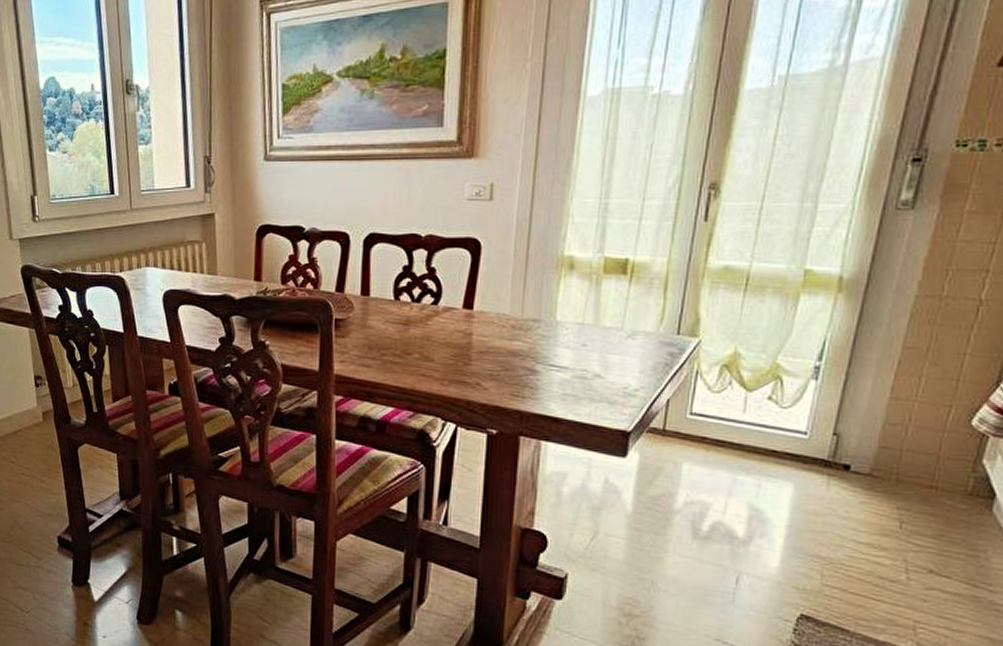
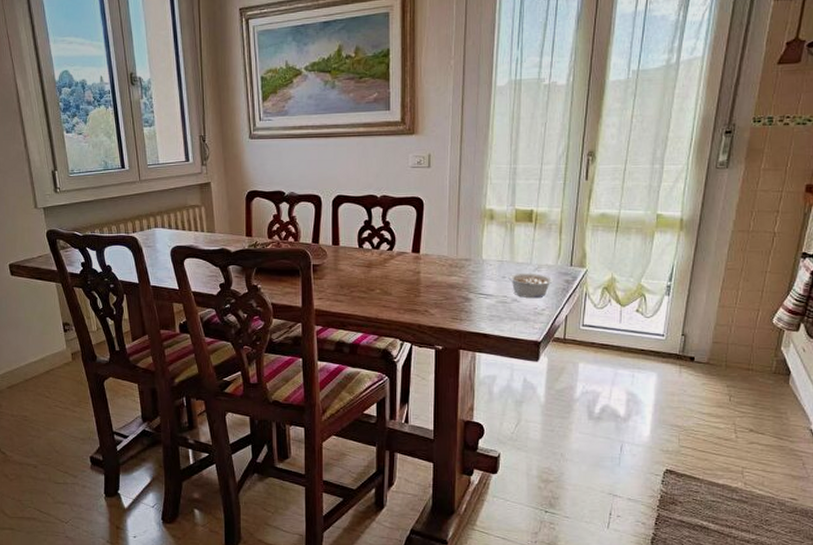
legume: none [590,340,653,375] -> present [508,273,554,299]

